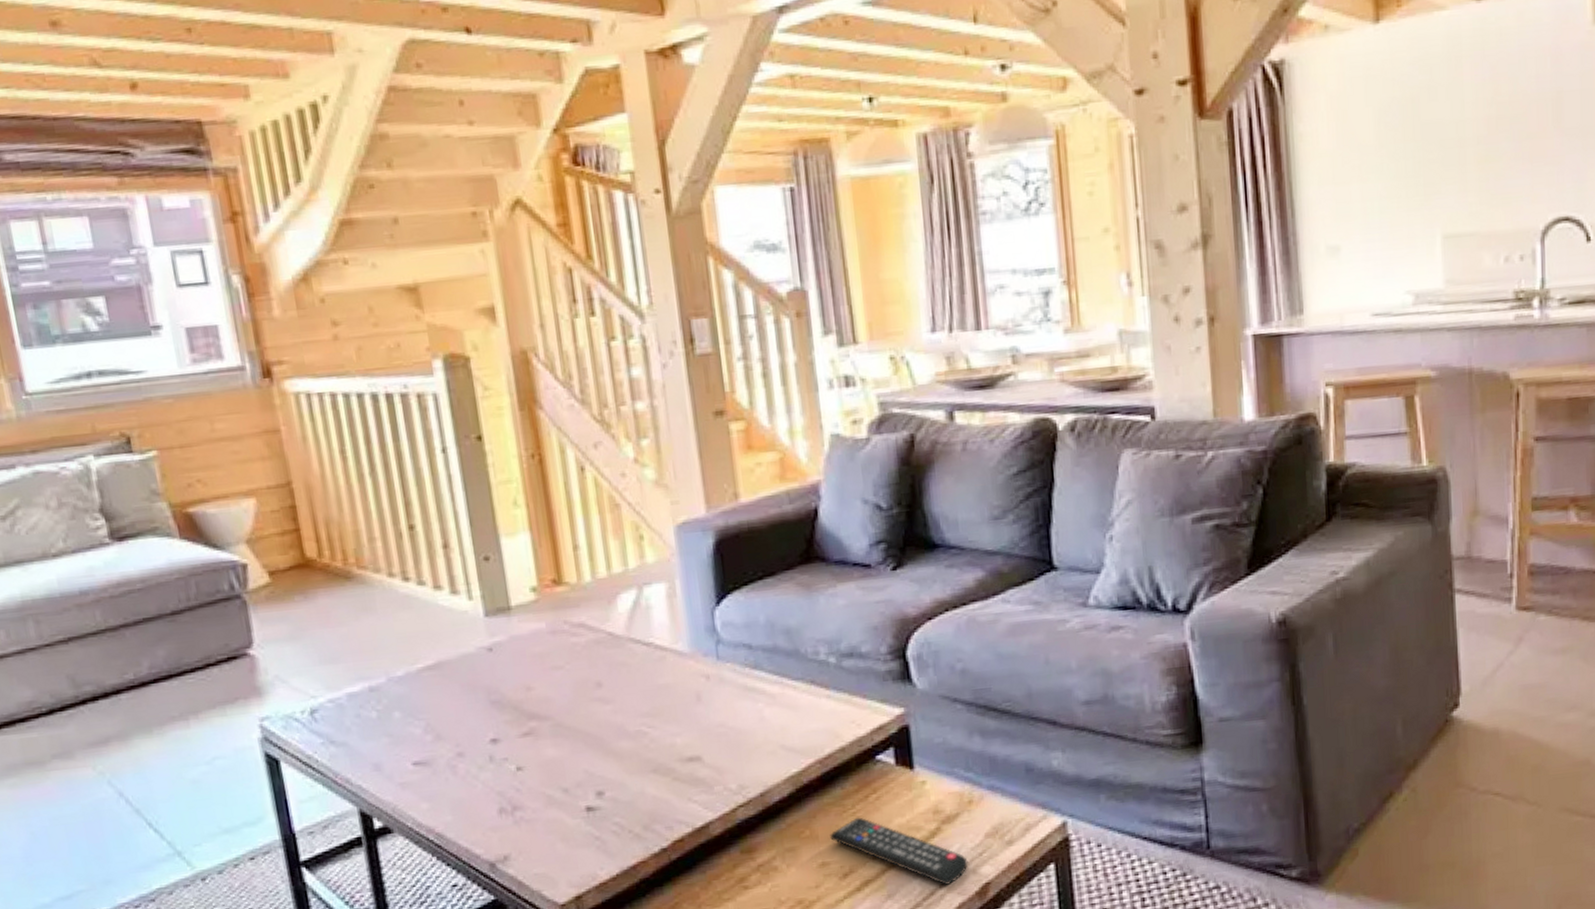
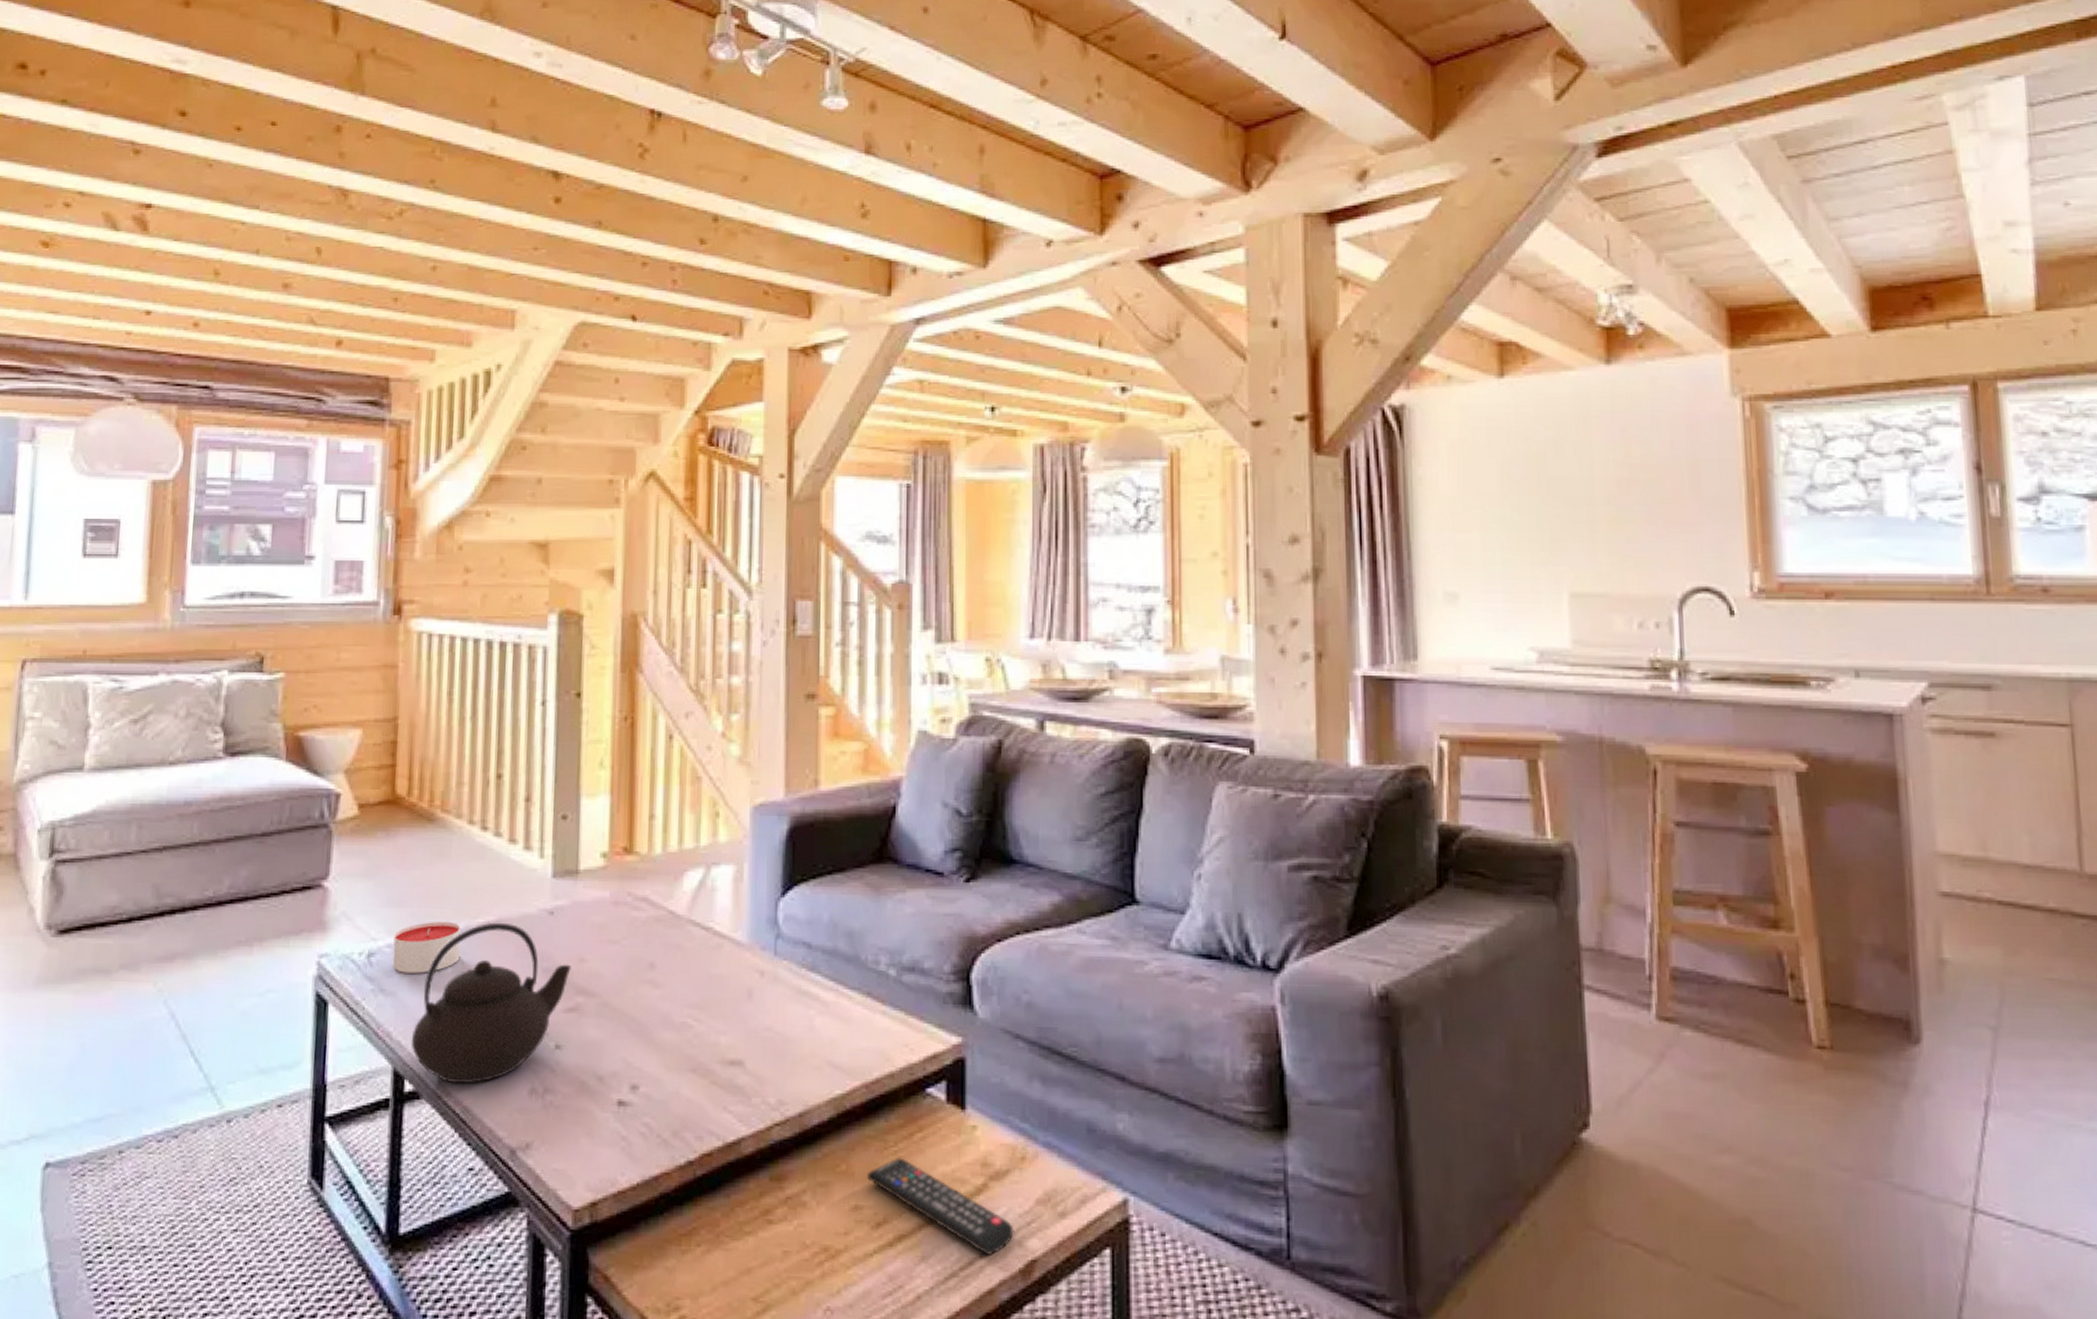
candle: none [333,671,406,724] -> present [392,922,461,974]
teapot: none [371,664,520,815] -> present [411,922,571,1084]

